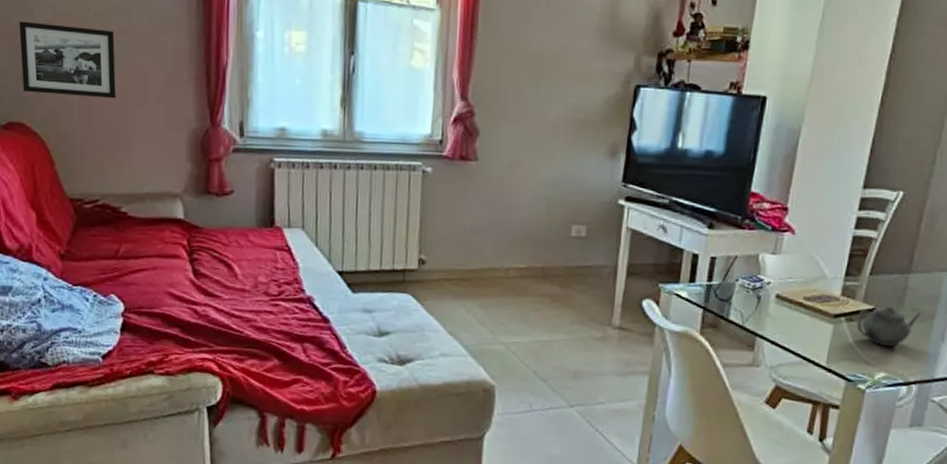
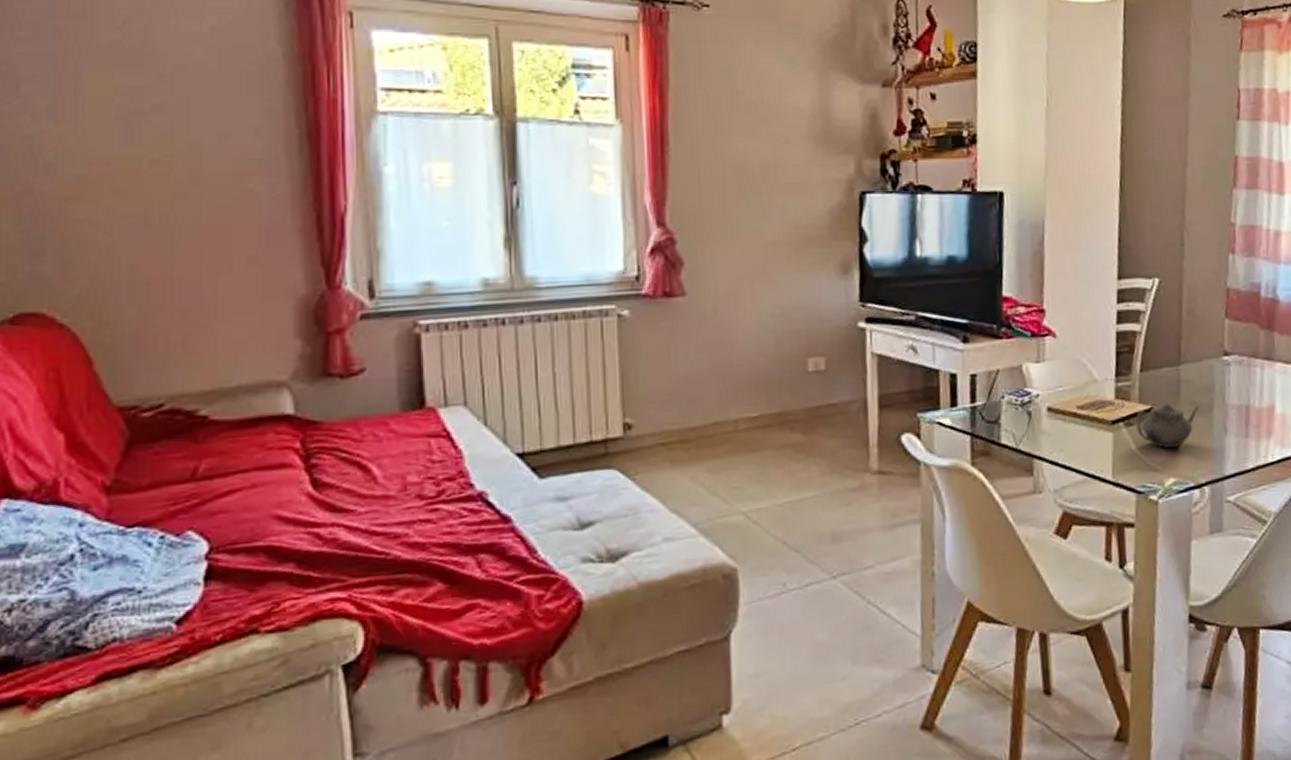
picture frame: present [19,21,117,99] -> none [34,178,187,271]

